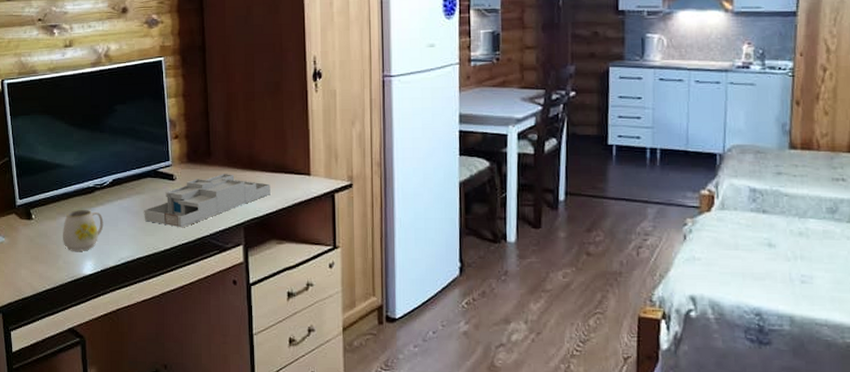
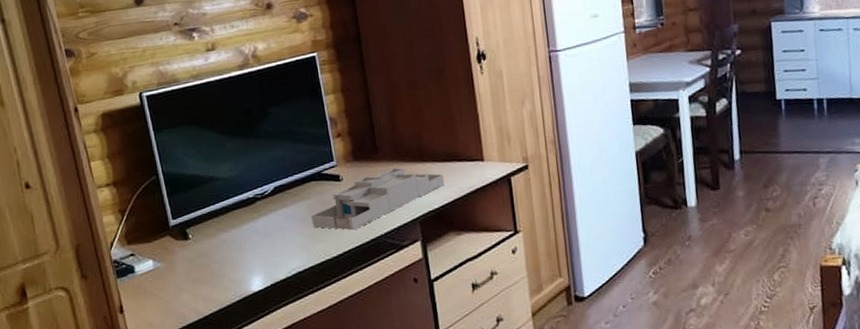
mug: present [63,210,104,251] -> none [224,222,269,268]

